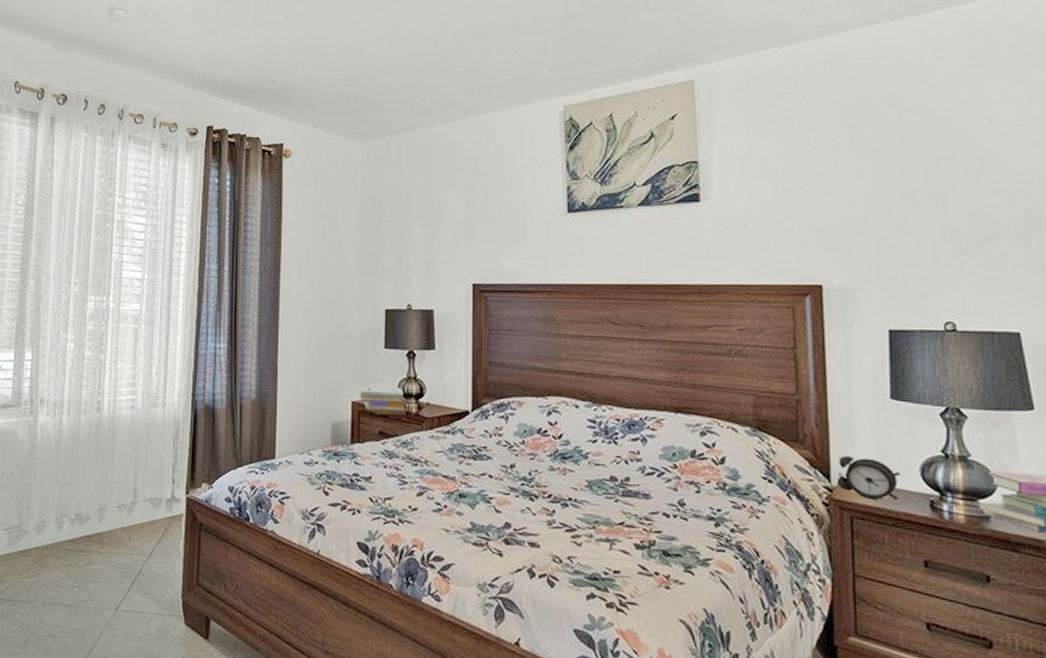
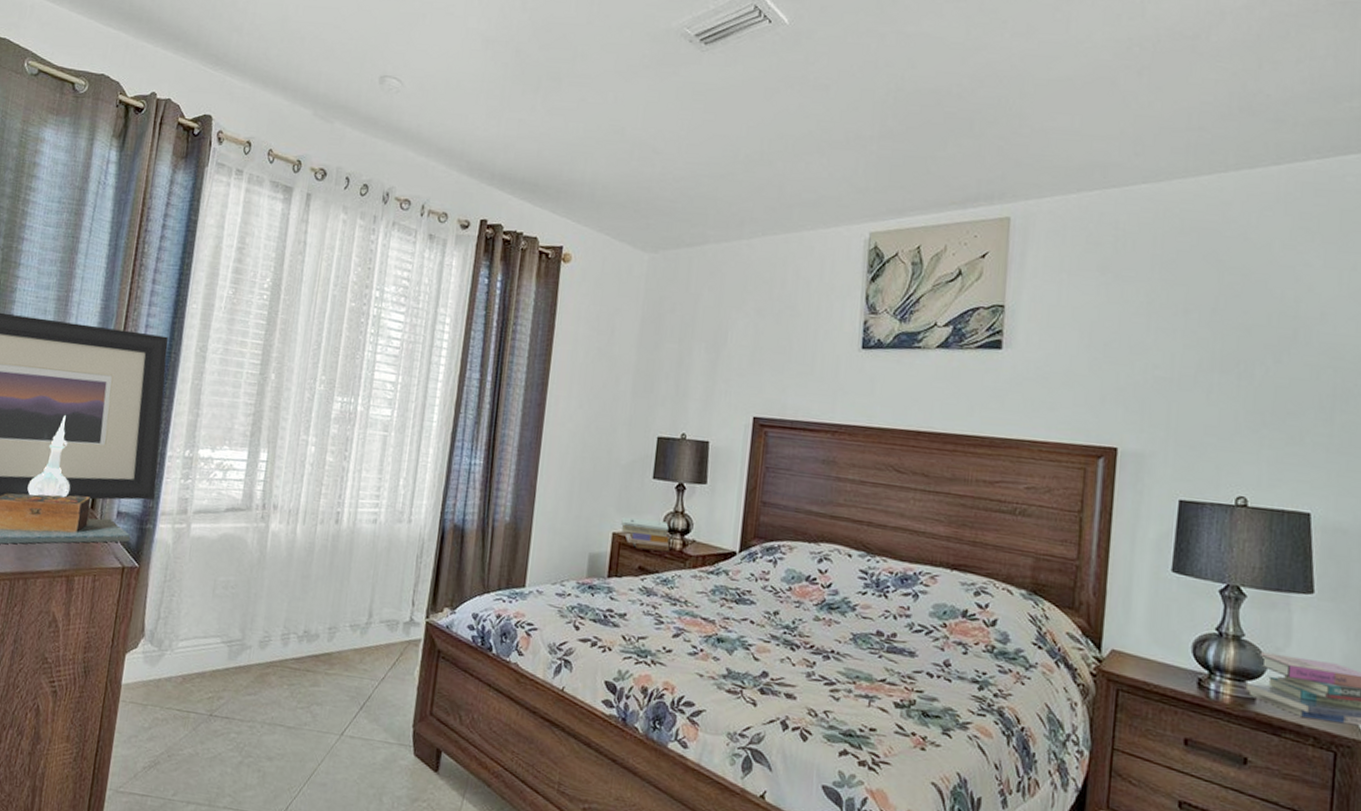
alarm clock: present [836,455,900,501] -> none [1106,626,1172,676]

